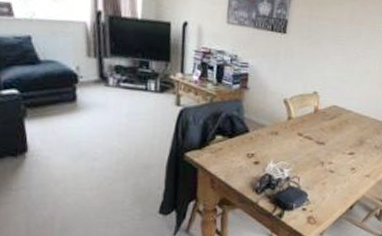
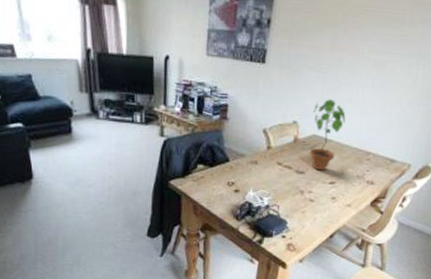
potted plant: none [330,71,364,142] -> present [310,99,346,171]

